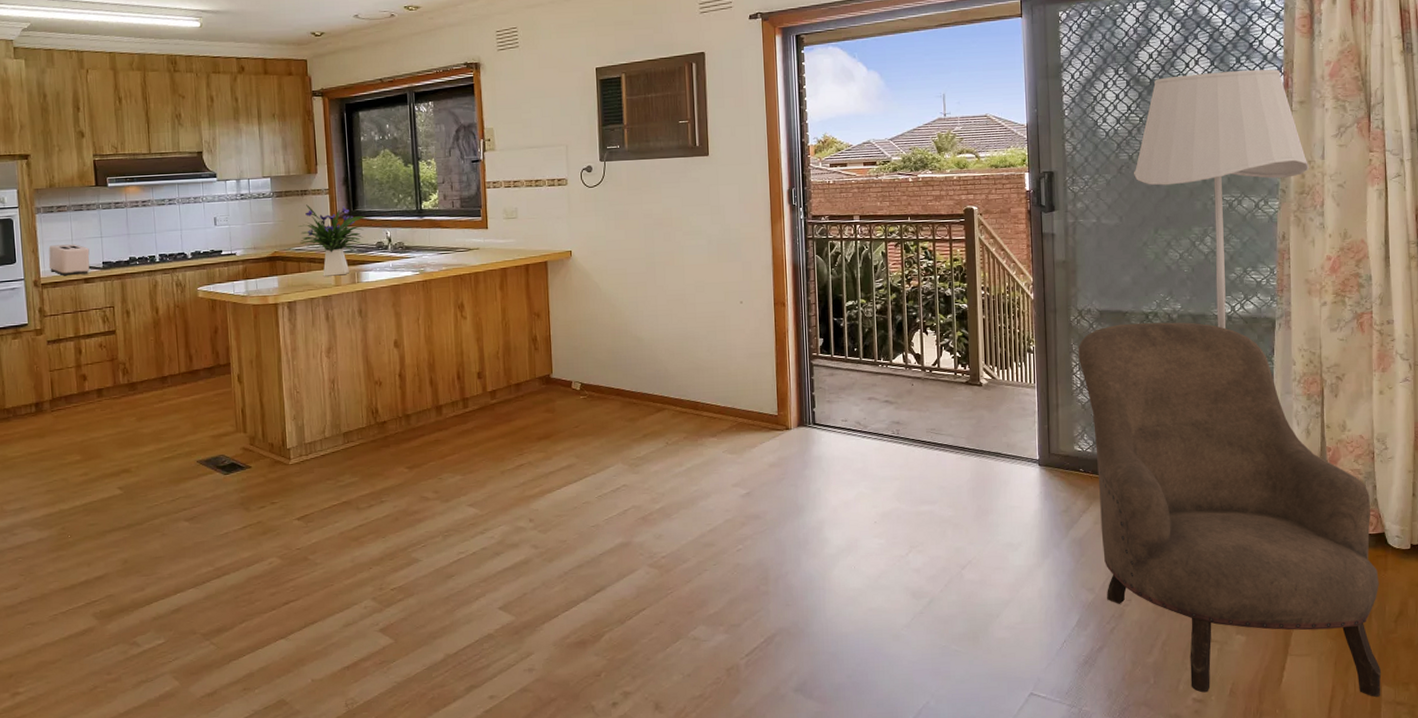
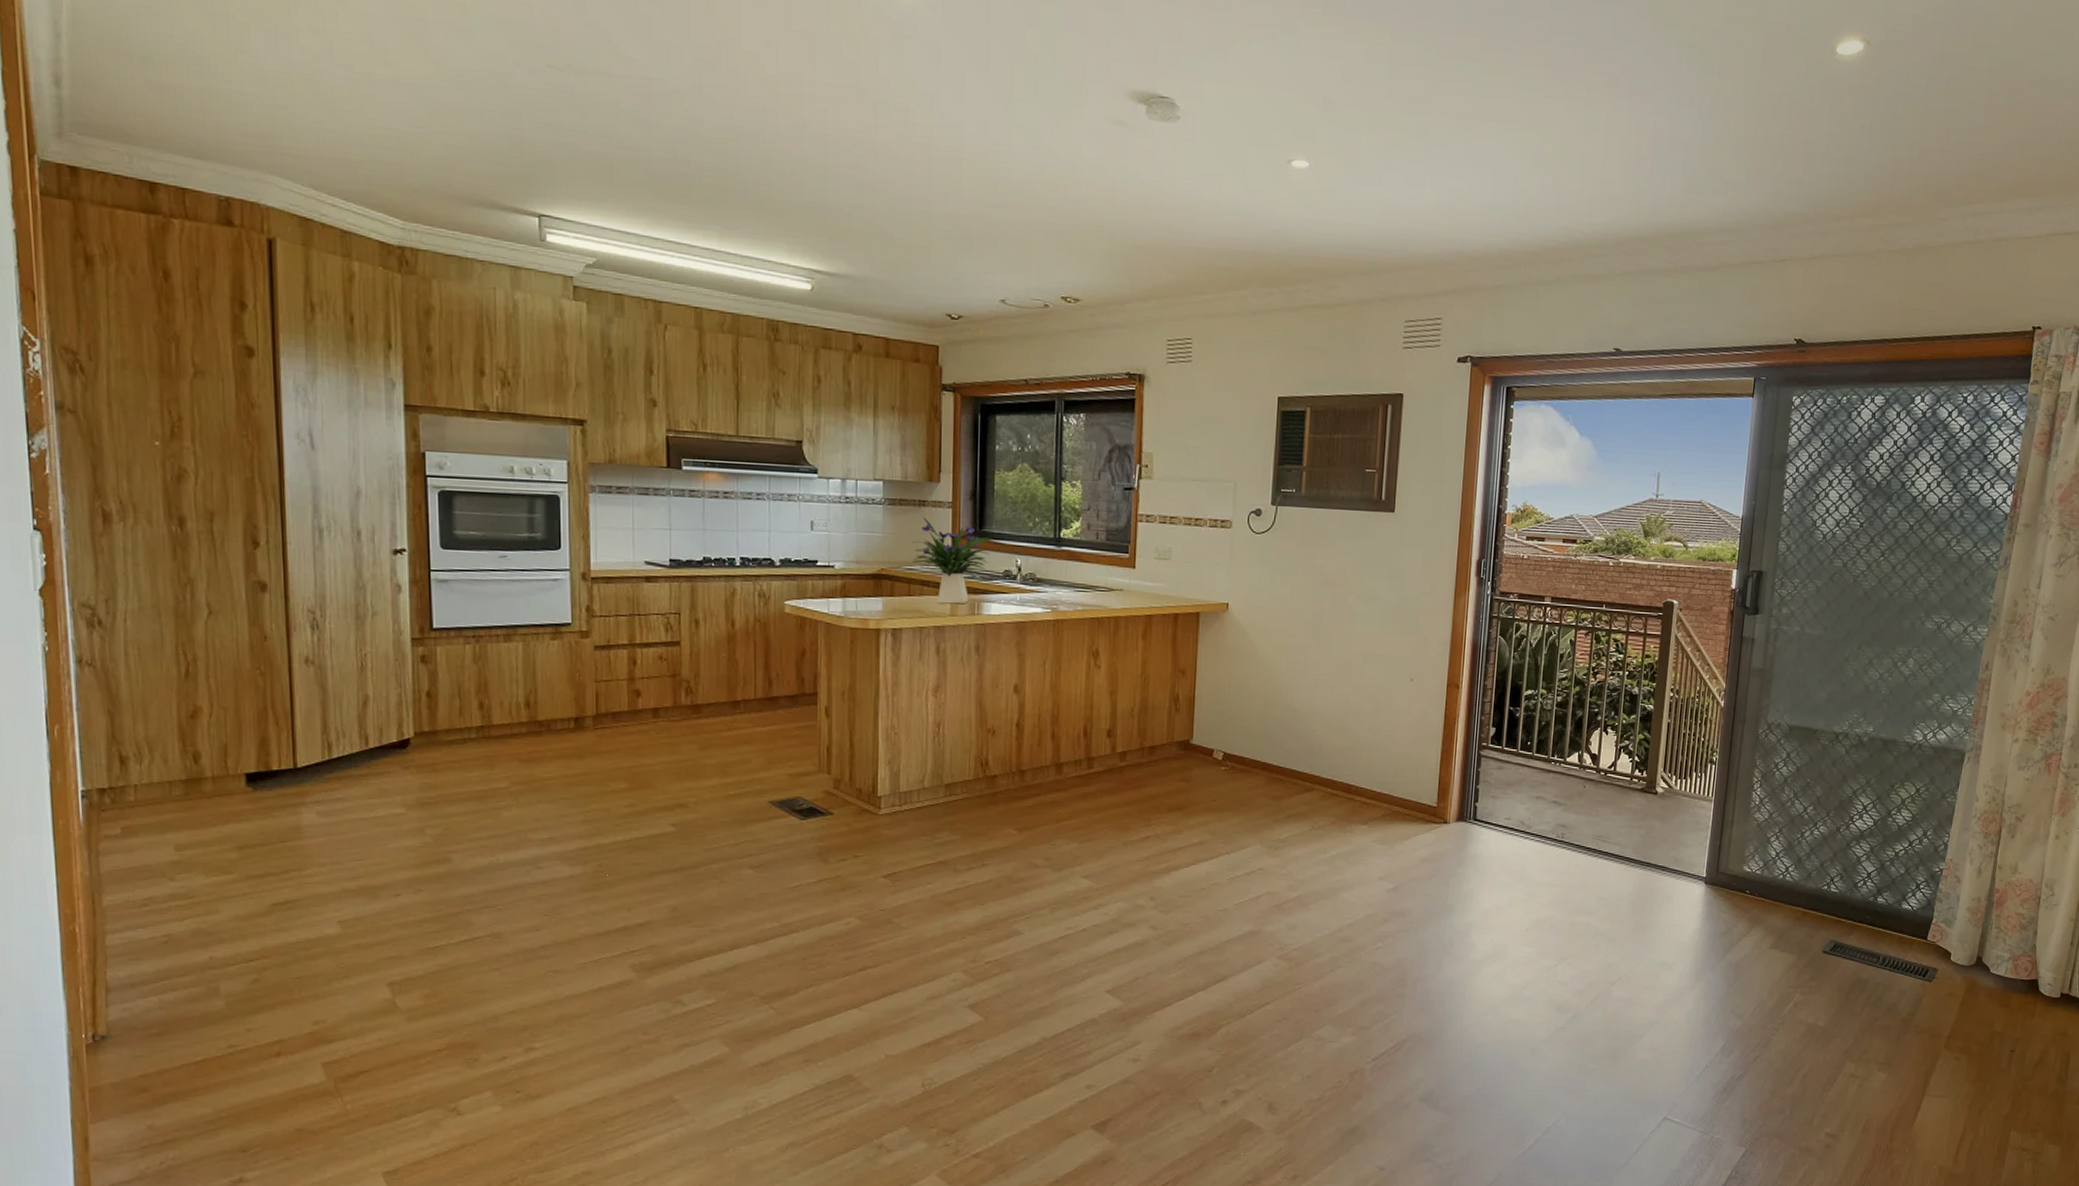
toaster: present [48,244,90,276] -> none [602,533,654,572]
armchair: present [1078,322,1382,697] -> none [1755,742,2030,1142]
floor lamp: present [1134,69,1310,329] -> none [1846,481,2024,757]

